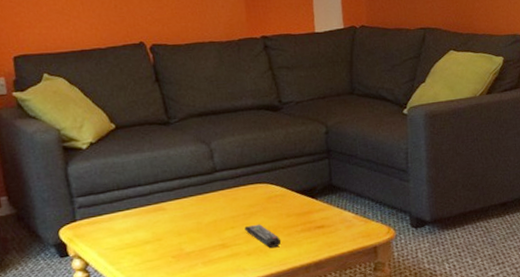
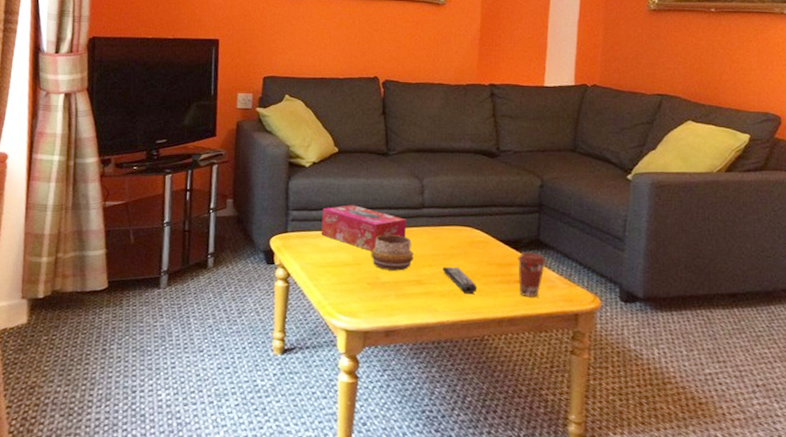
tissue box: none [109,180,203,225] -> present [321,205,406,251]
decorative bowl: none [170,203,214,241] -> present [371,234,413,271]
coffee cup: none [314,197,342,240] -> present [517,253,546,298]

